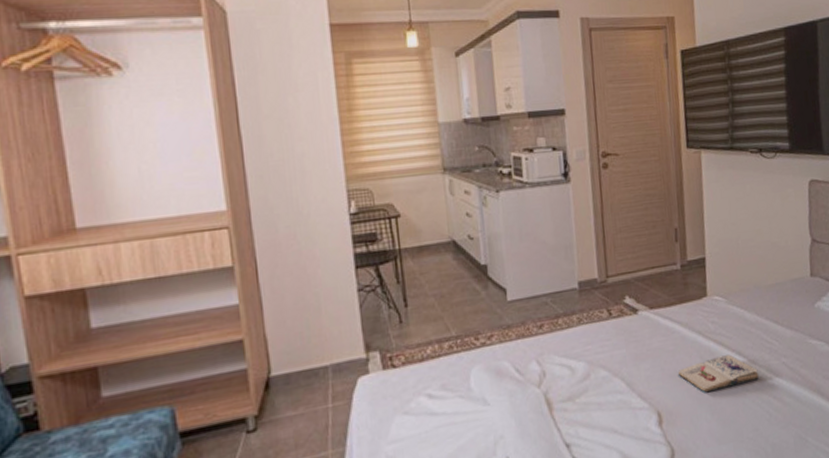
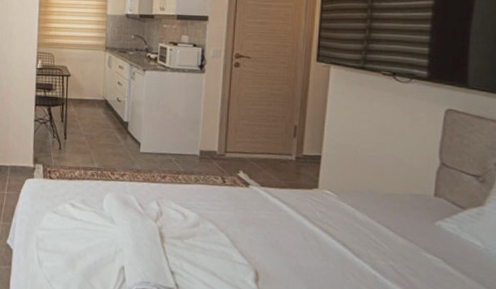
paperback book: present [678,354,759,393] -> none [280,241,362,273]

